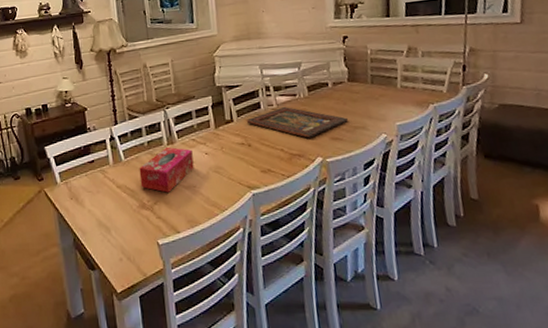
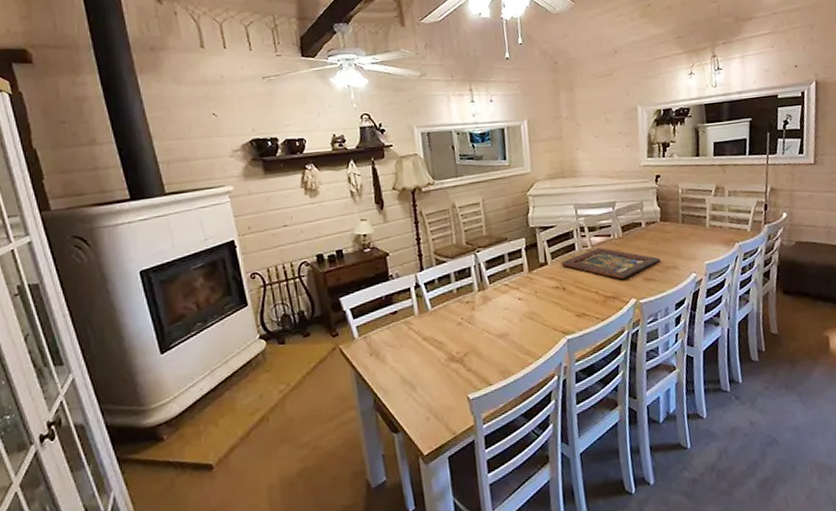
tissue box: present [139,146,194,193] -> none [447,293,507,343]

